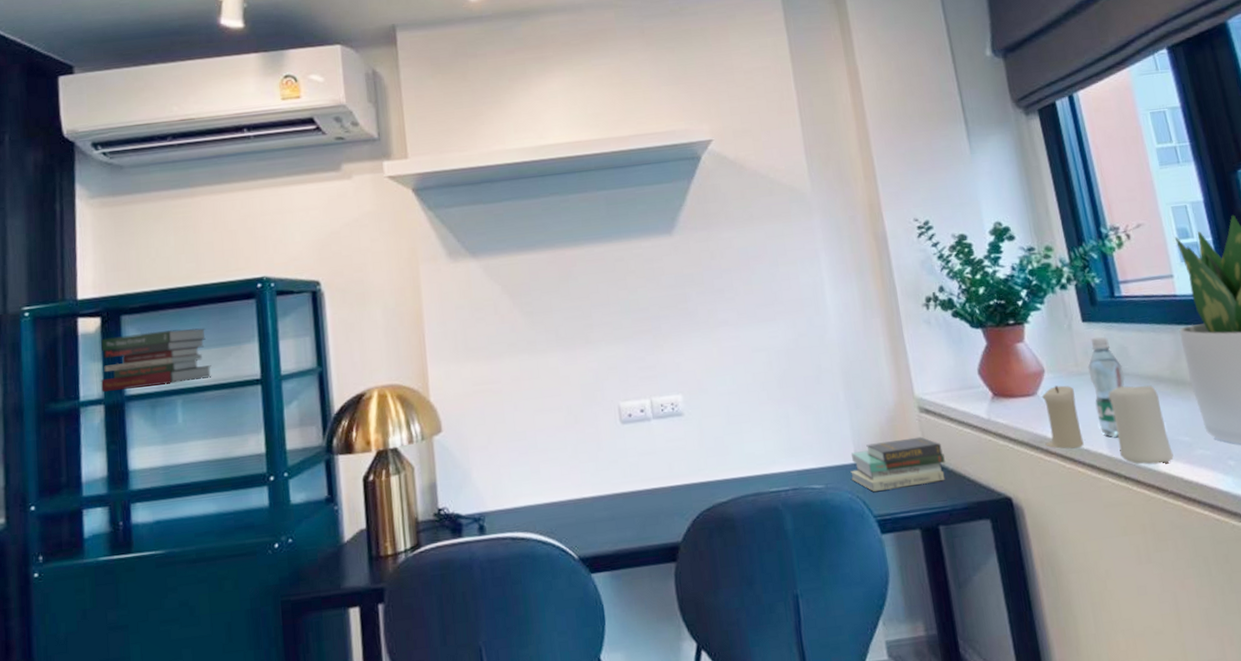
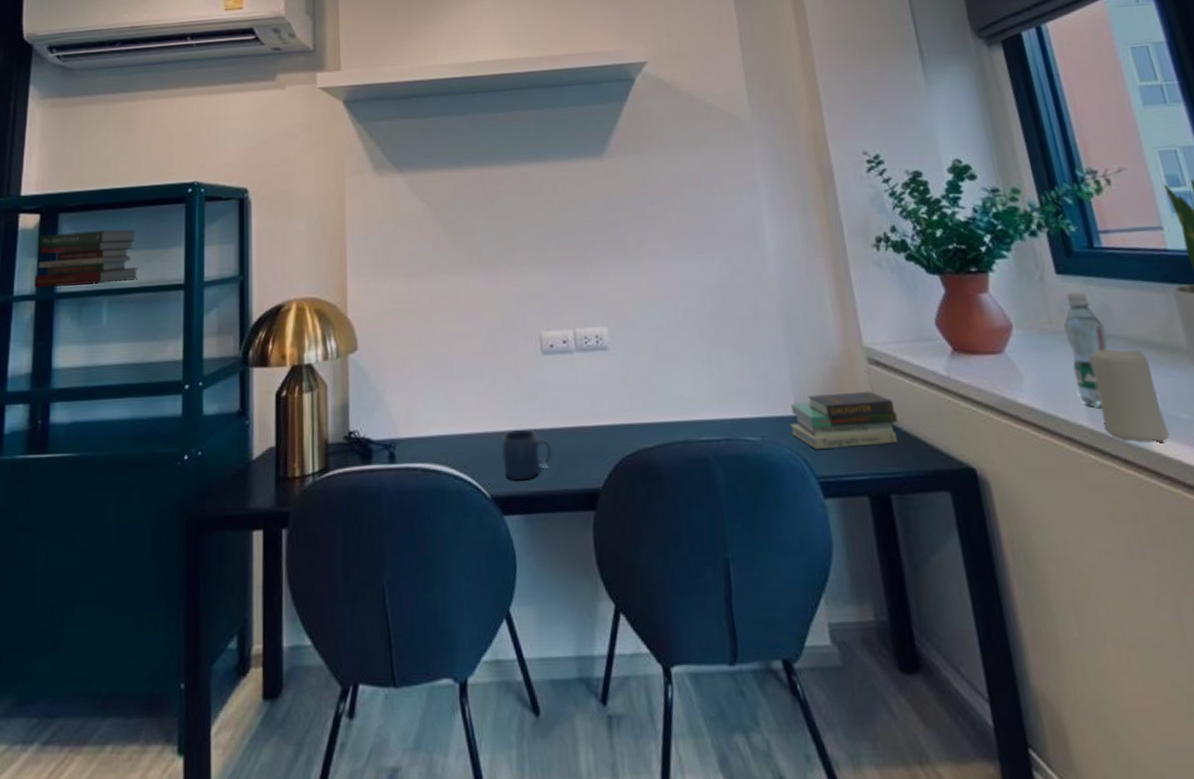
mug: none [586,494,635,542] -> present [501,430,552,481]
candle: present [1041,385,1084,449] -> none [1009,344,1061,418]

